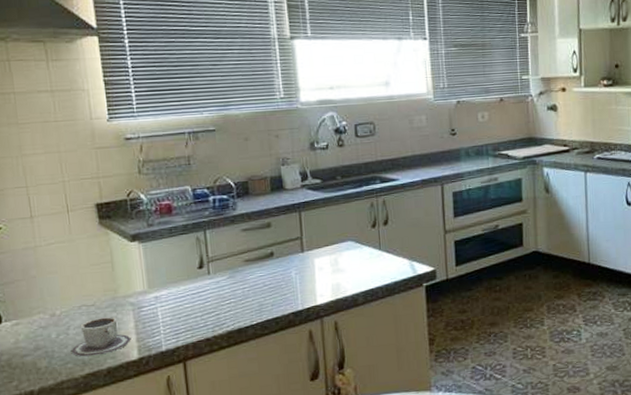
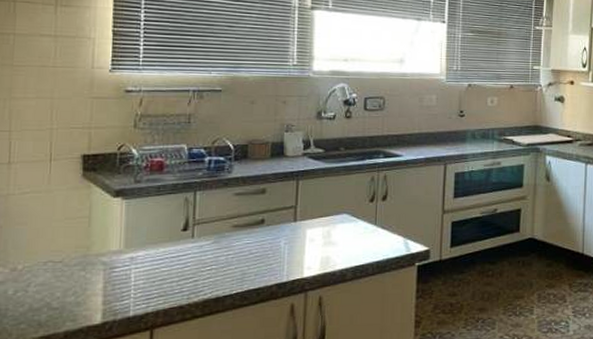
cup: present [71,317,131,357] -> none [27,276,97,317]

